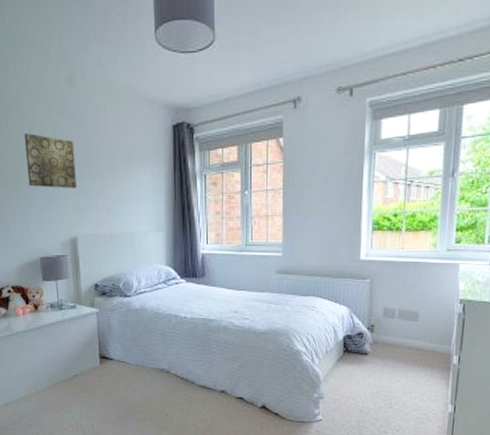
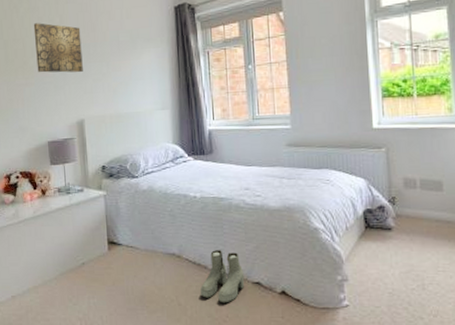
boots: none [186,367,229,415] -> present [200,250,245,303]

